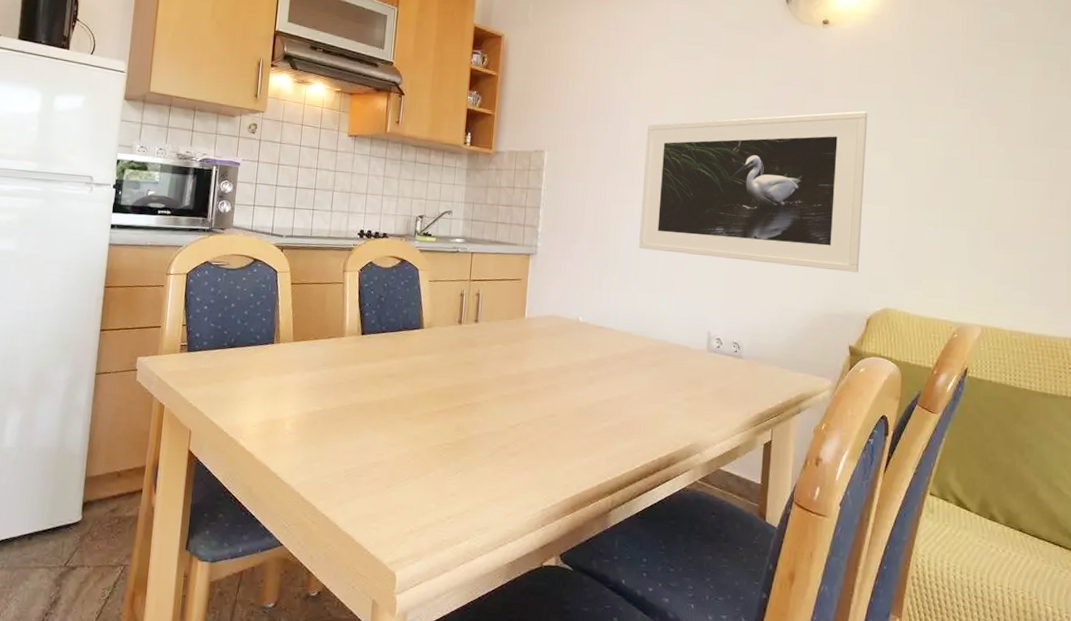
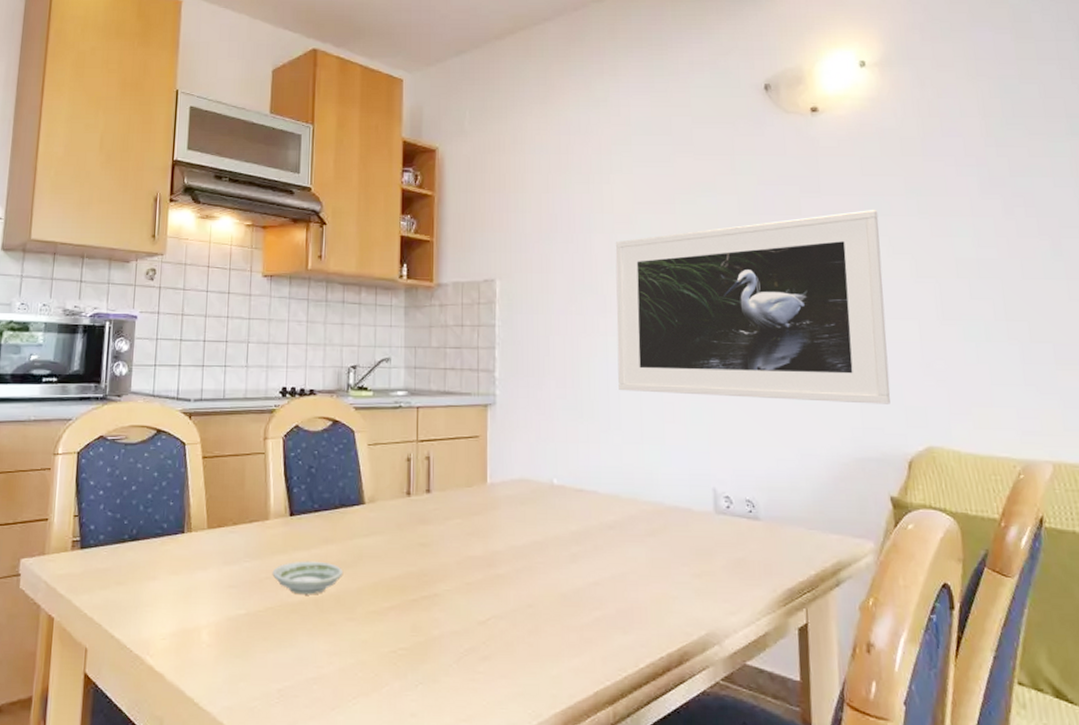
saucer: none [345,371,403,399] -> present [272,561,344,595]

